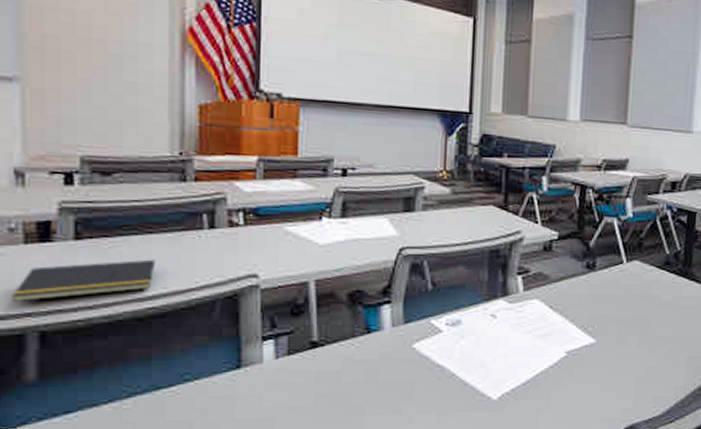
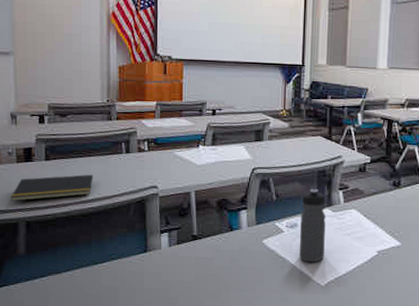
water bottle: none [464,274,500,370] -> present [299,189,326,262]

